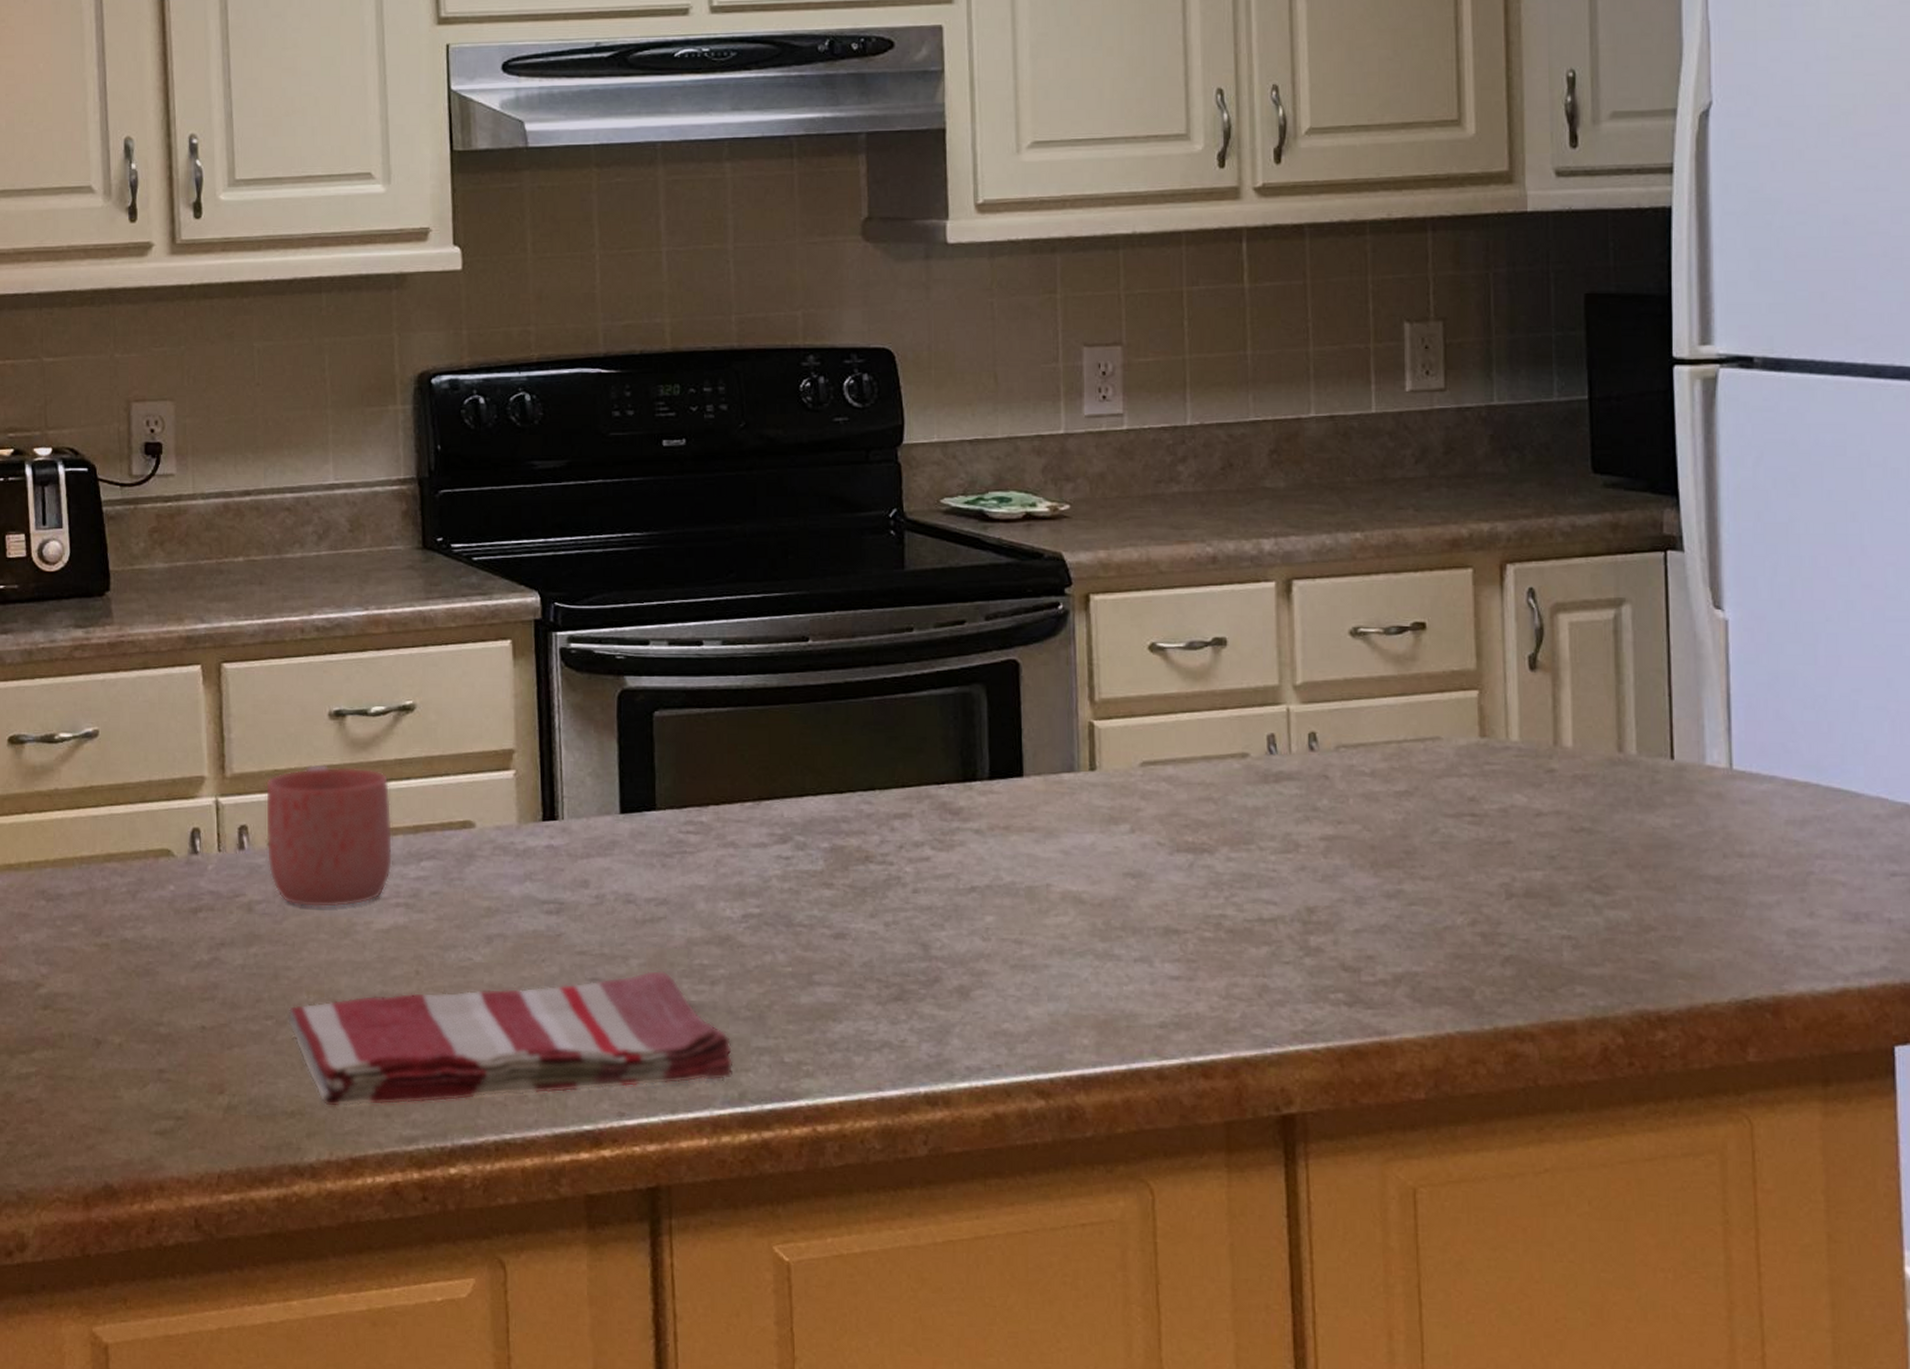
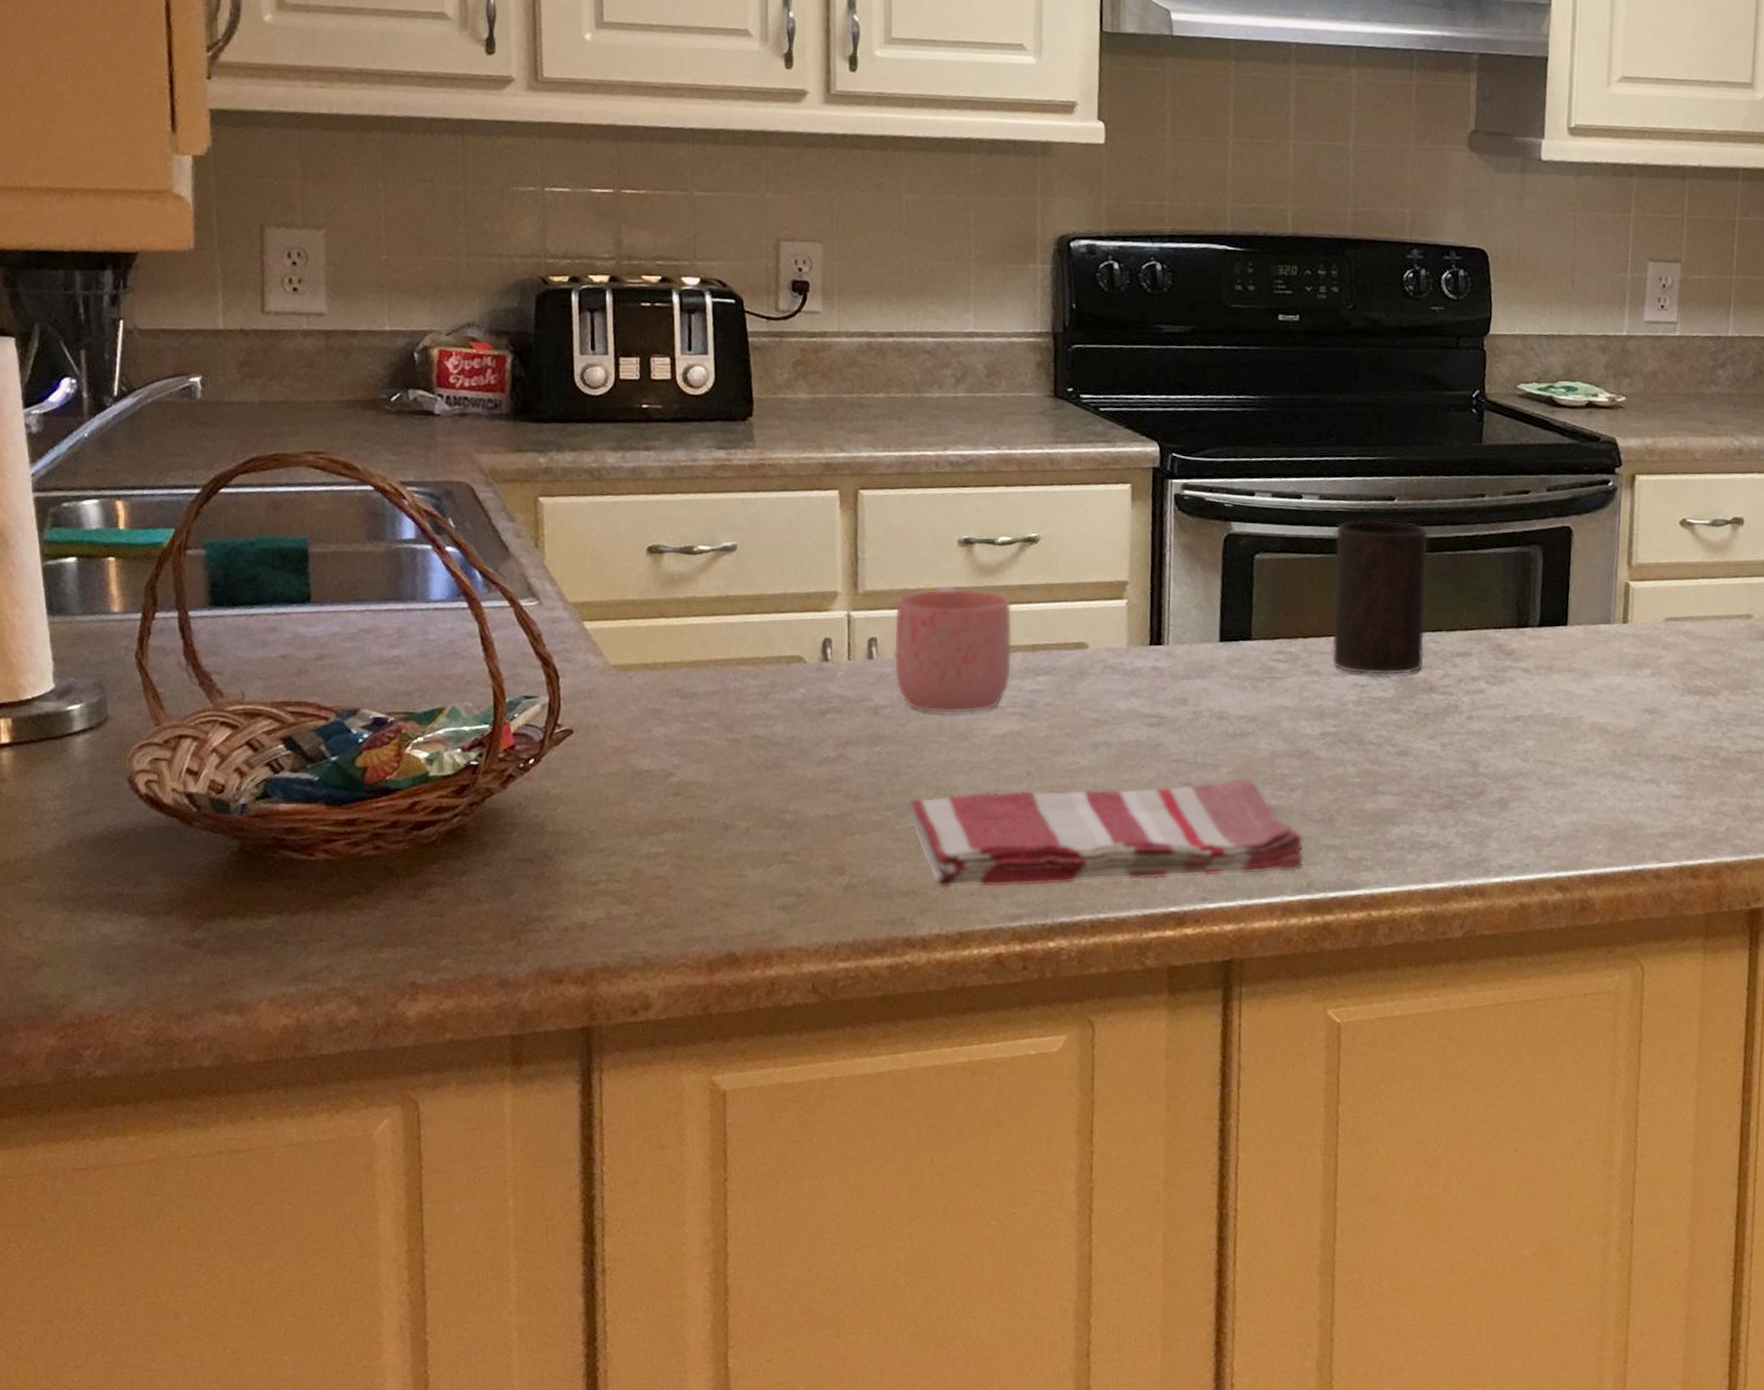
cup: none [744,664,856,845] -> present [1331,519,1429,676]

